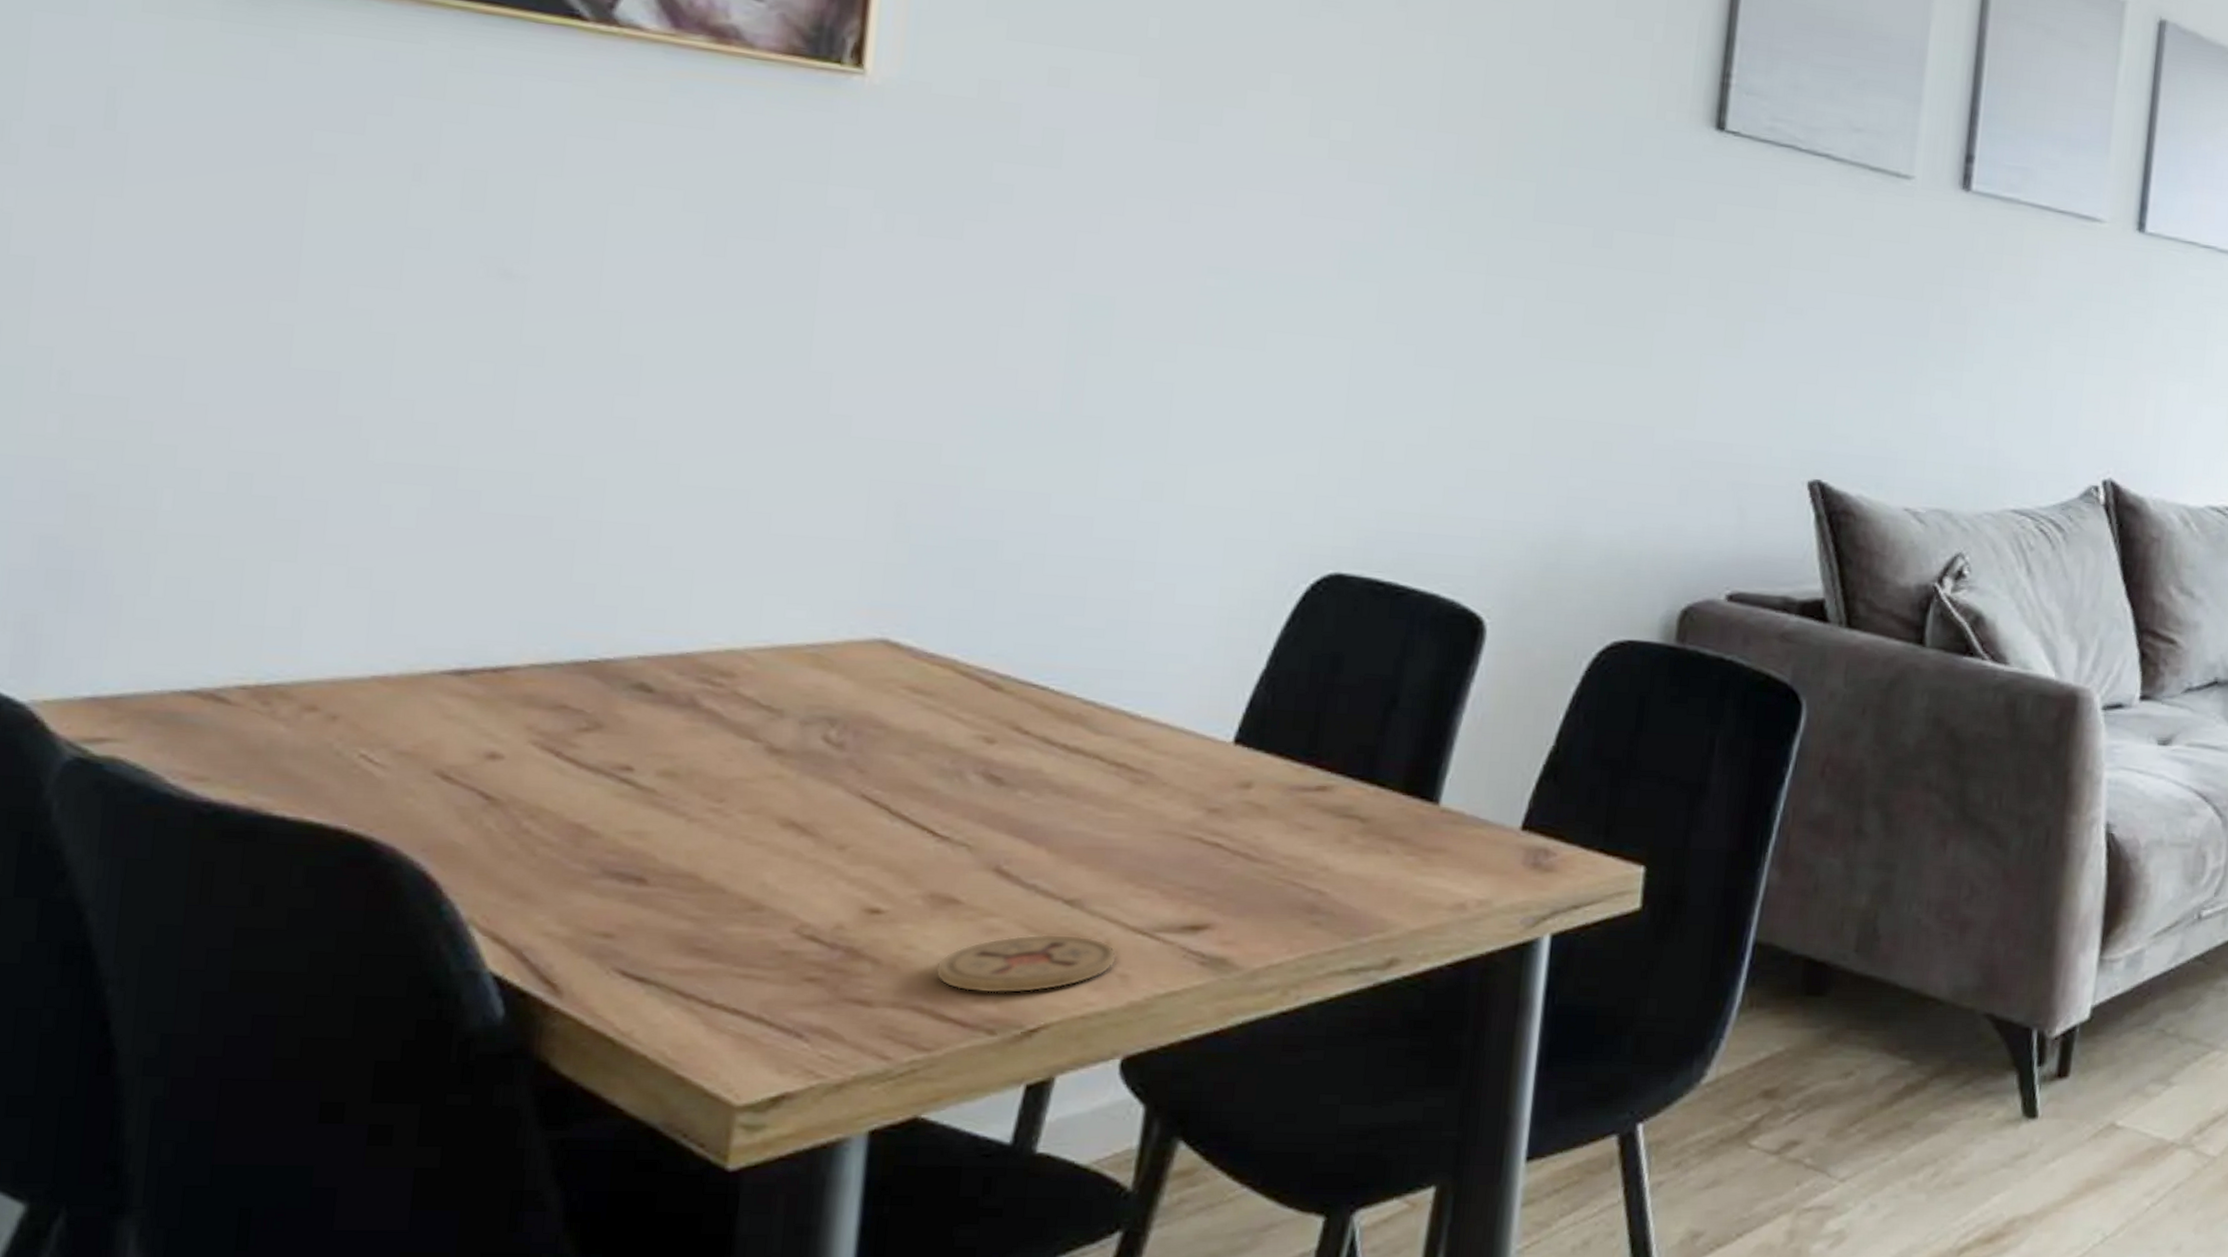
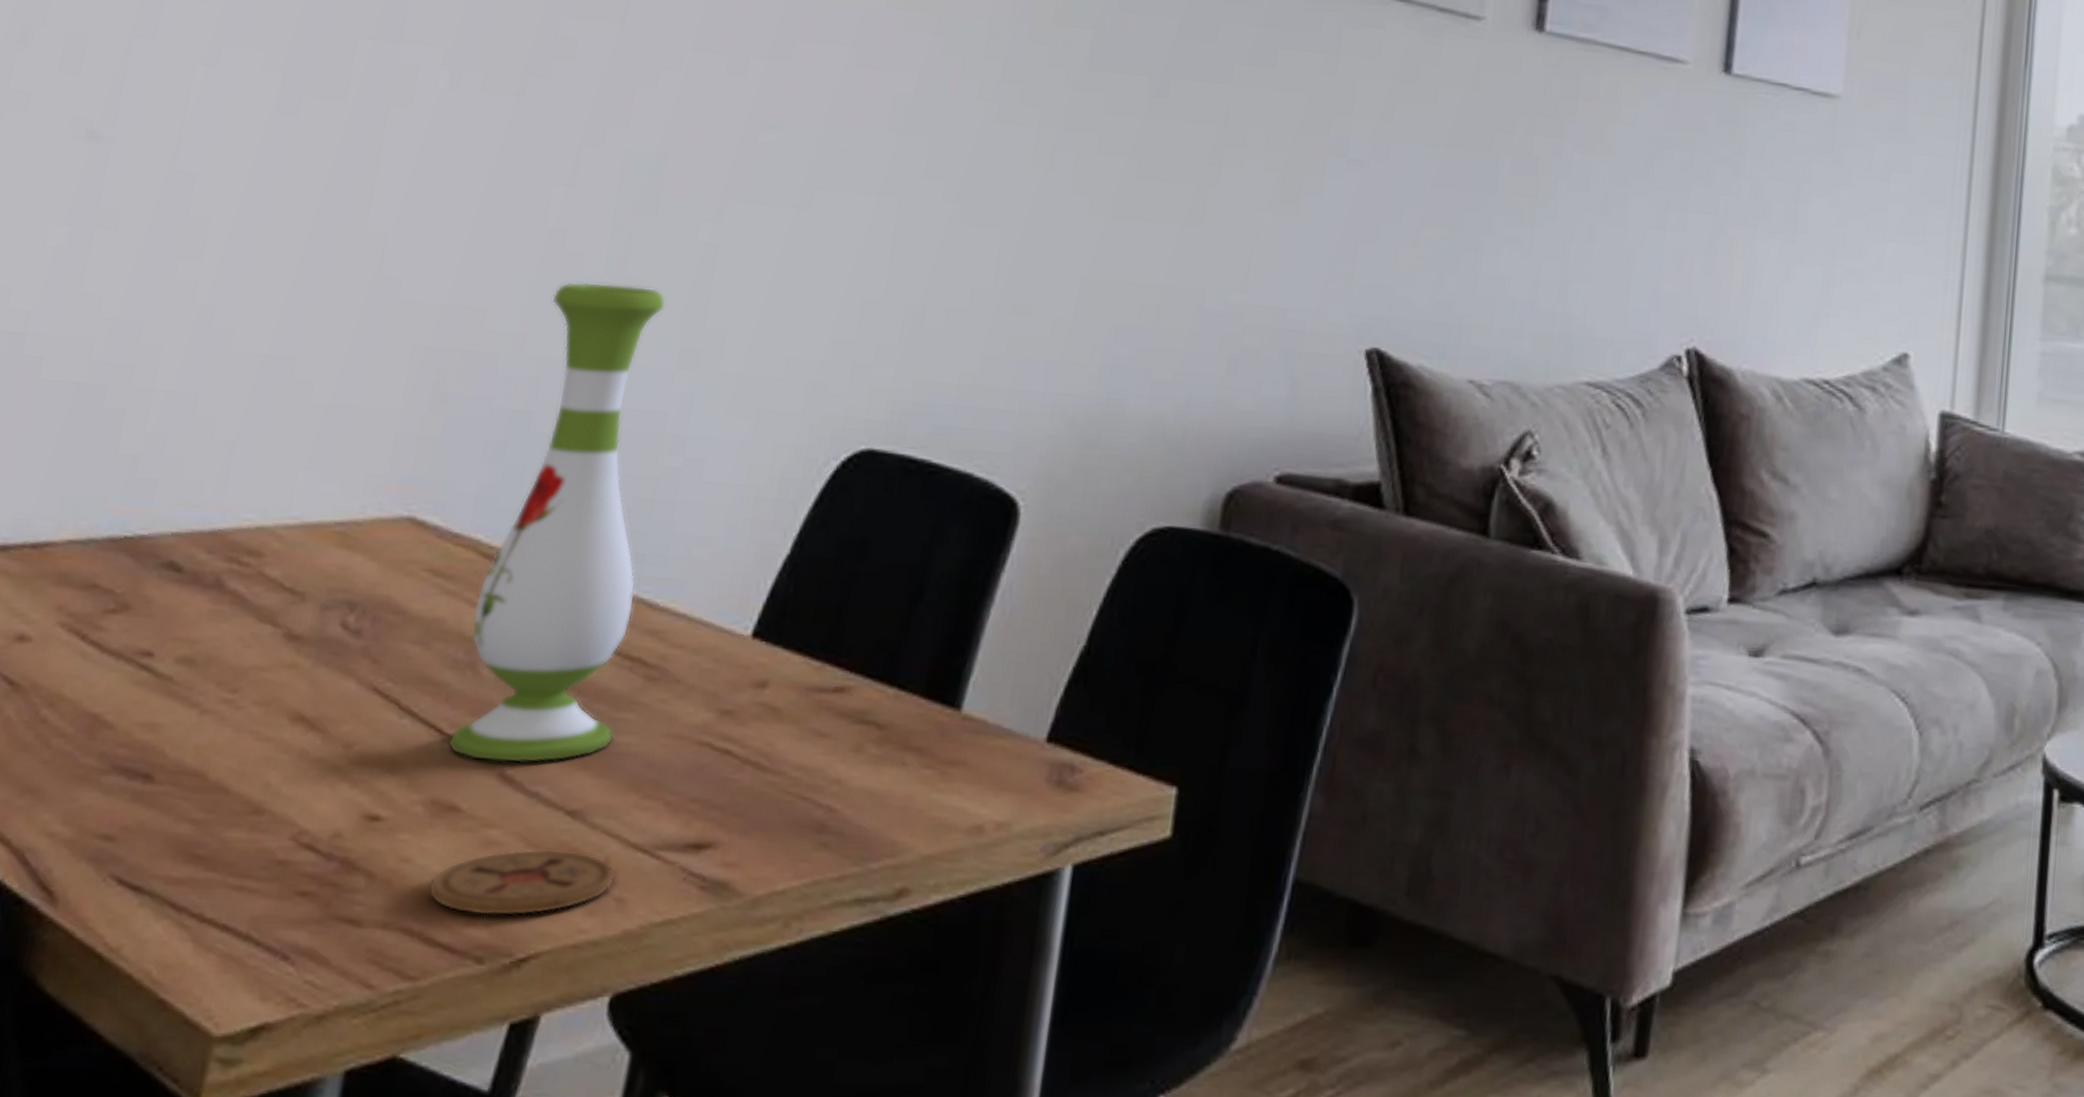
vase: none [941,418,1126,860] -> present [448,281,666,764]

